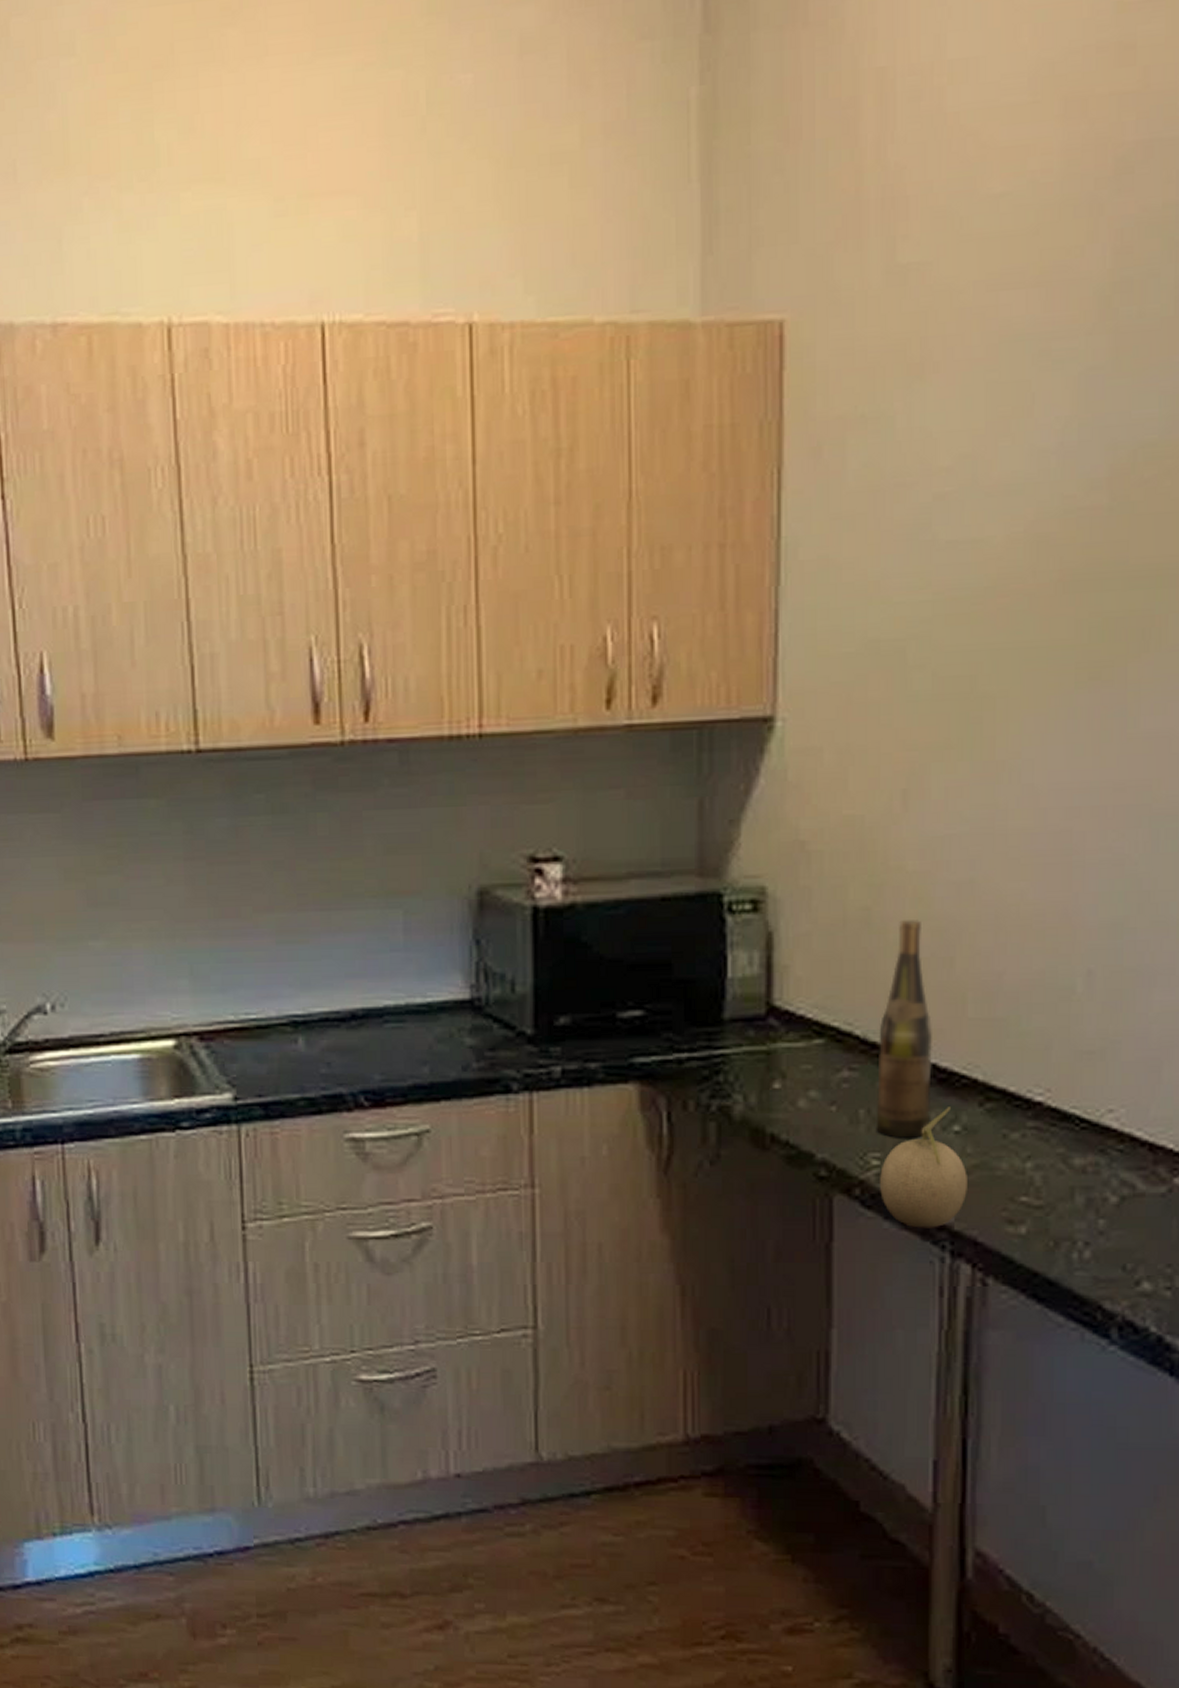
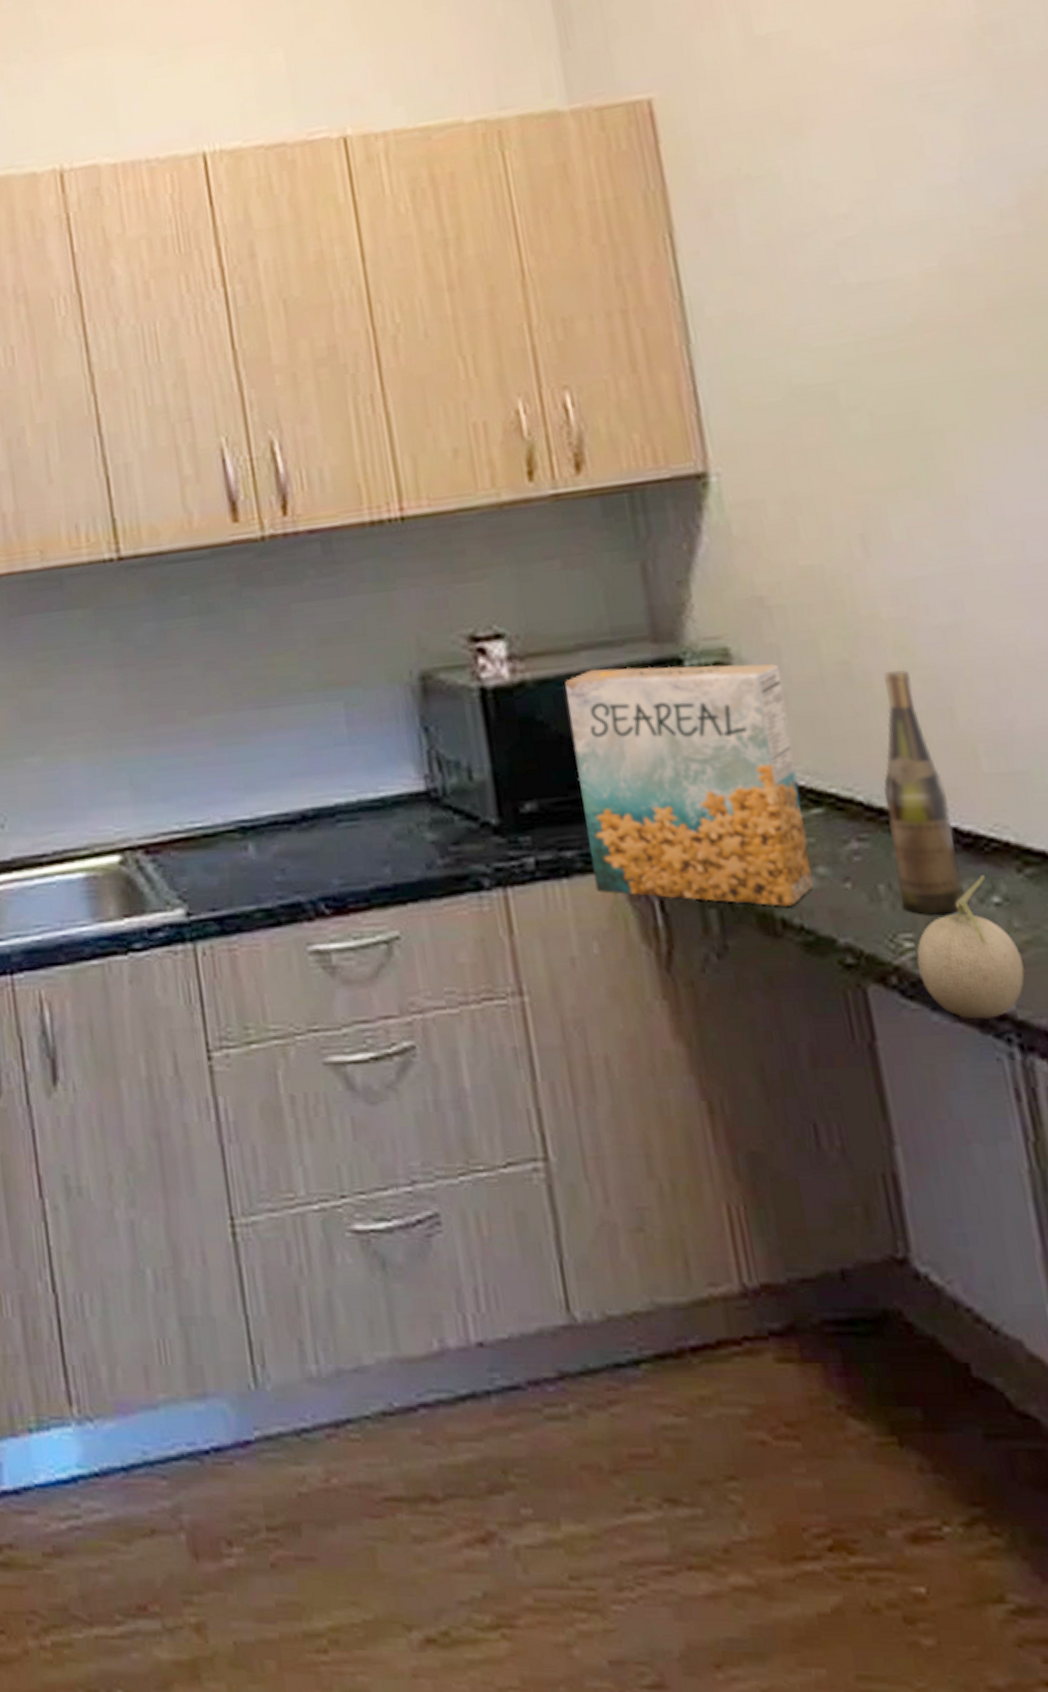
cereal box: none [611,897,809,1123] -> present [565,663,813,907]

